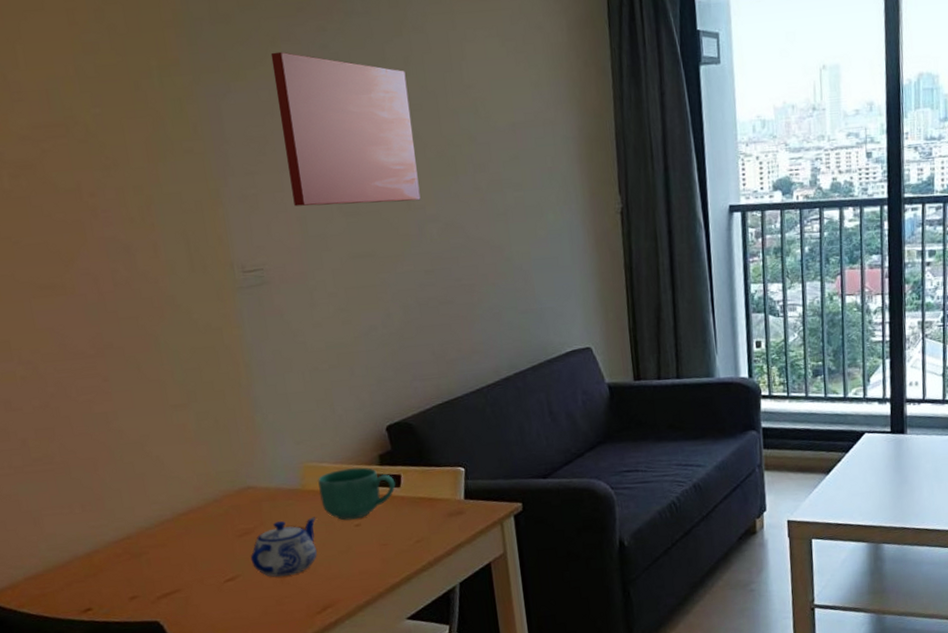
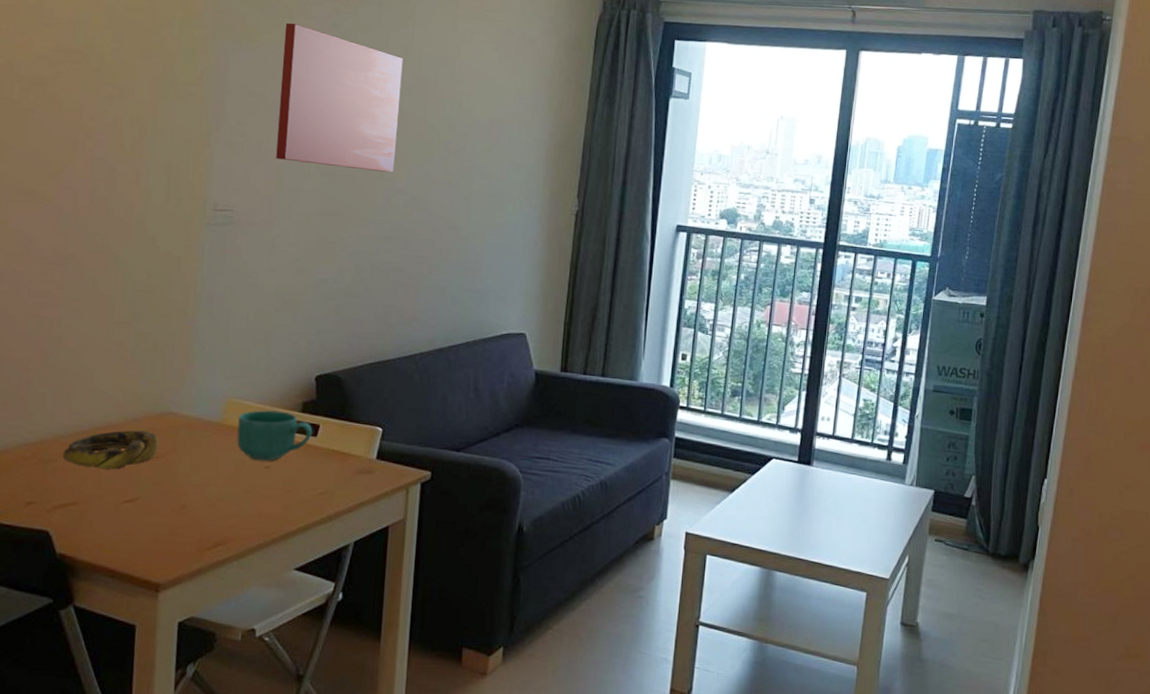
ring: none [153,509,246,555] -> present [63,430,159,470]
teapot: present [250,517,317,577] -> none [154,451,229,507]

